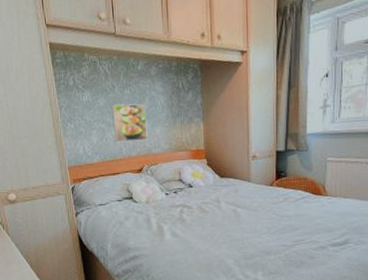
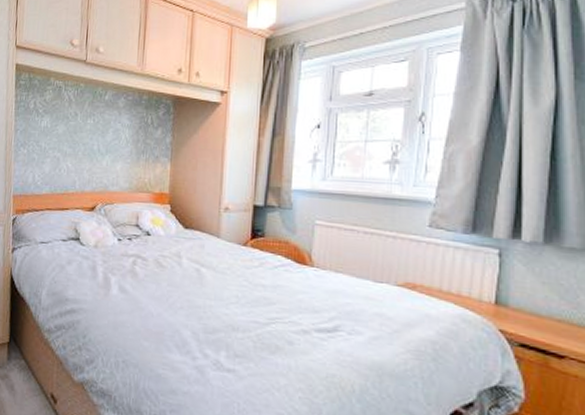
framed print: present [111,103,148,143] -> none [69,132,108,176]

